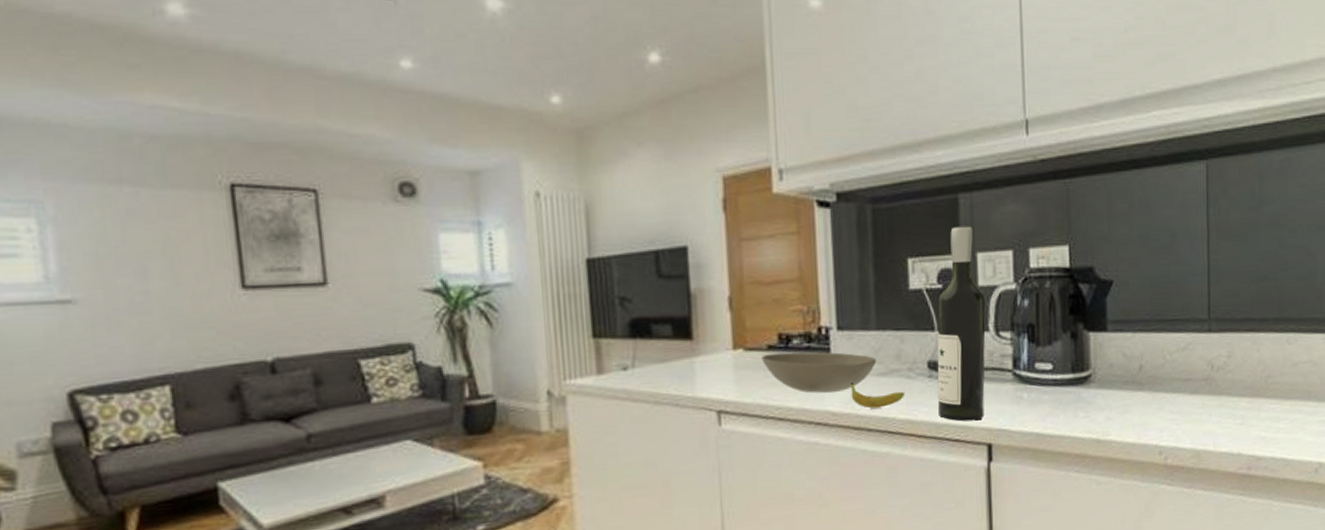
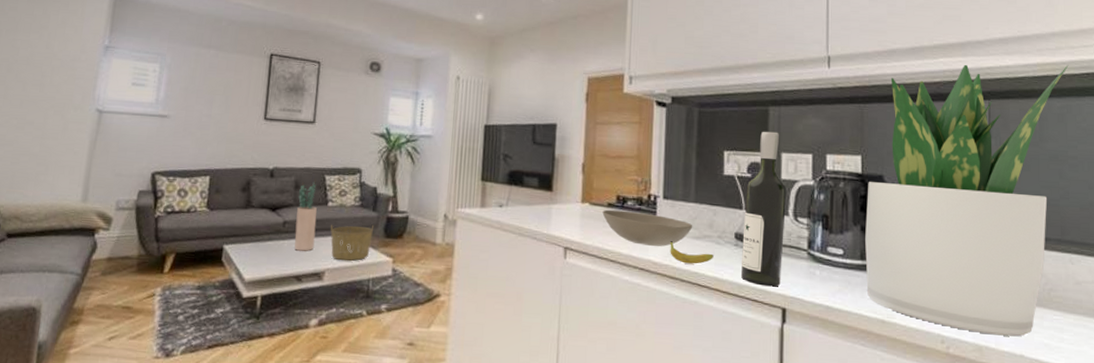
vase: none [322,366,362,473] -> present [294,179,318,251]
basket: none [382,419,448,476] -> present [330,224,373,262]
planter: none [1076,107,1290,437] -> present [865,64,1069,337]

